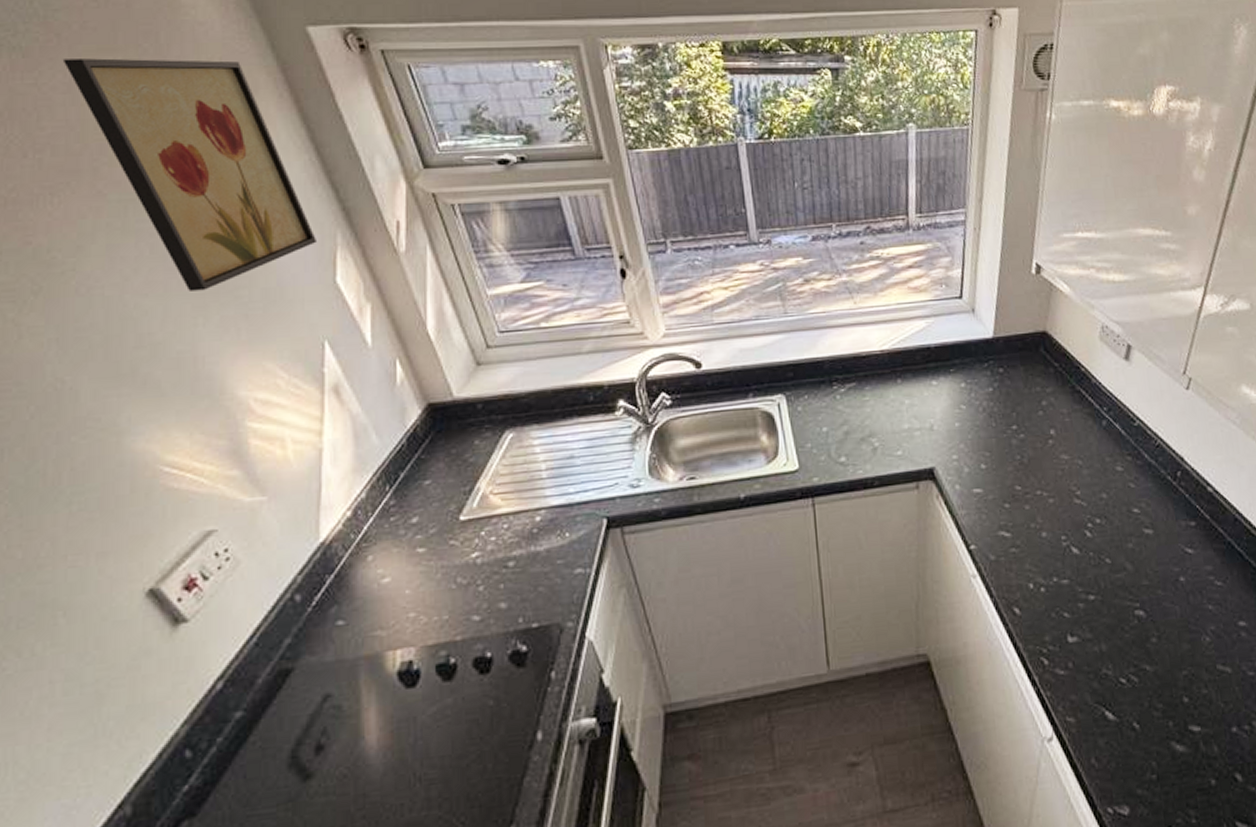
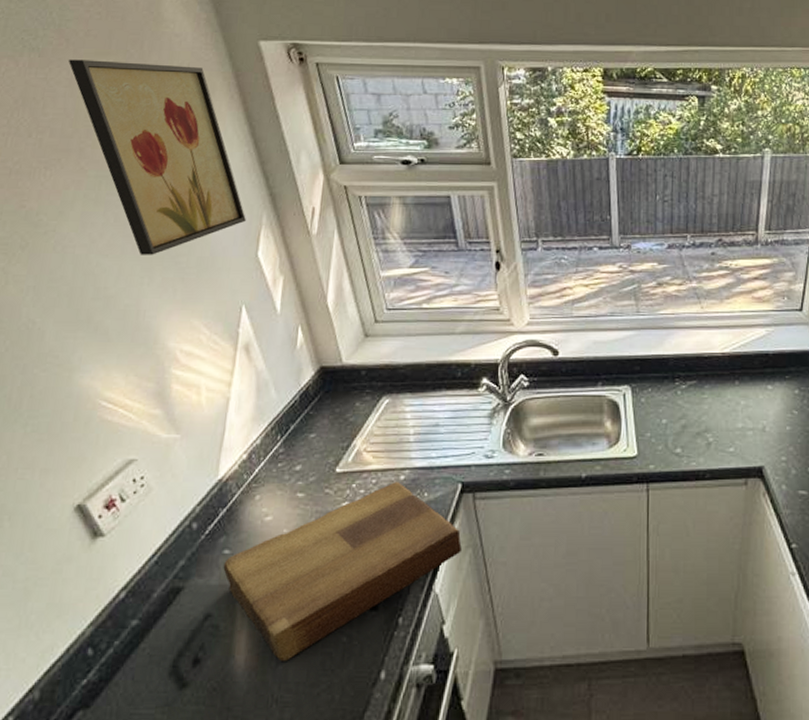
cutting board: none [338,524,614,735] -> present [223,482,462,661]

